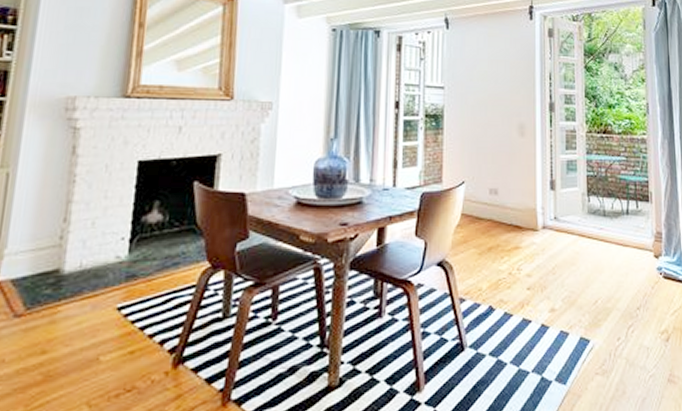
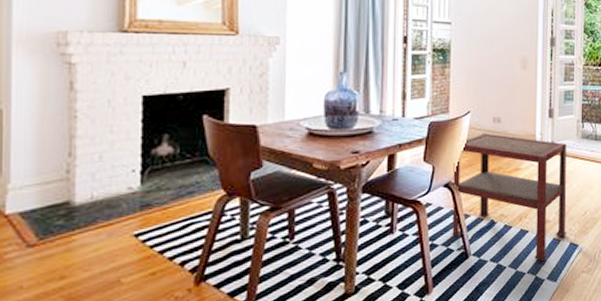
side table: none [446,206,576,359] -> present [452,133,567,262]

